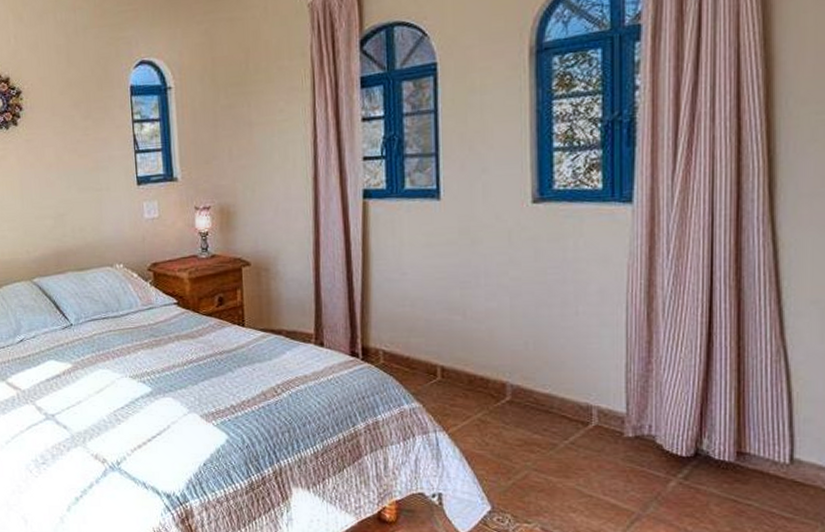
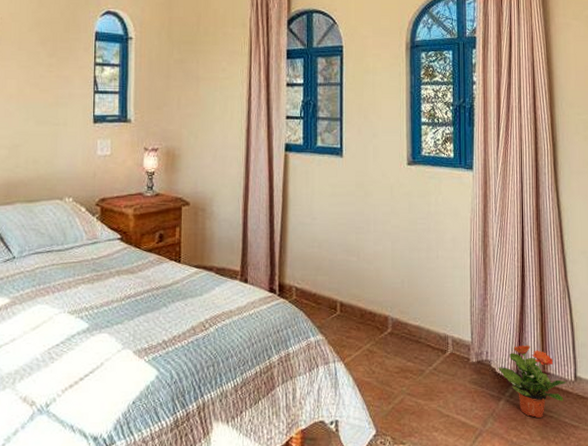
potted plant: none [666,418,777,506] -> present [498,344,567,419]

